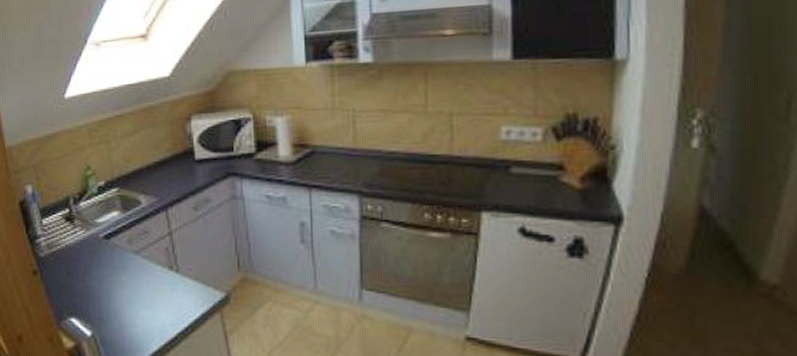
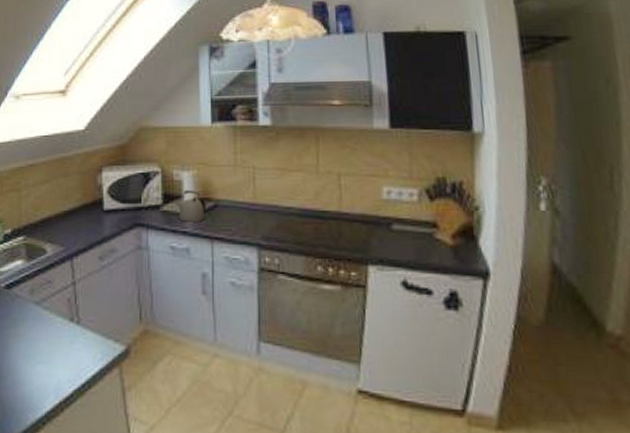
kettle: none [269,137,304,170] -> present [175,190,207,222]

